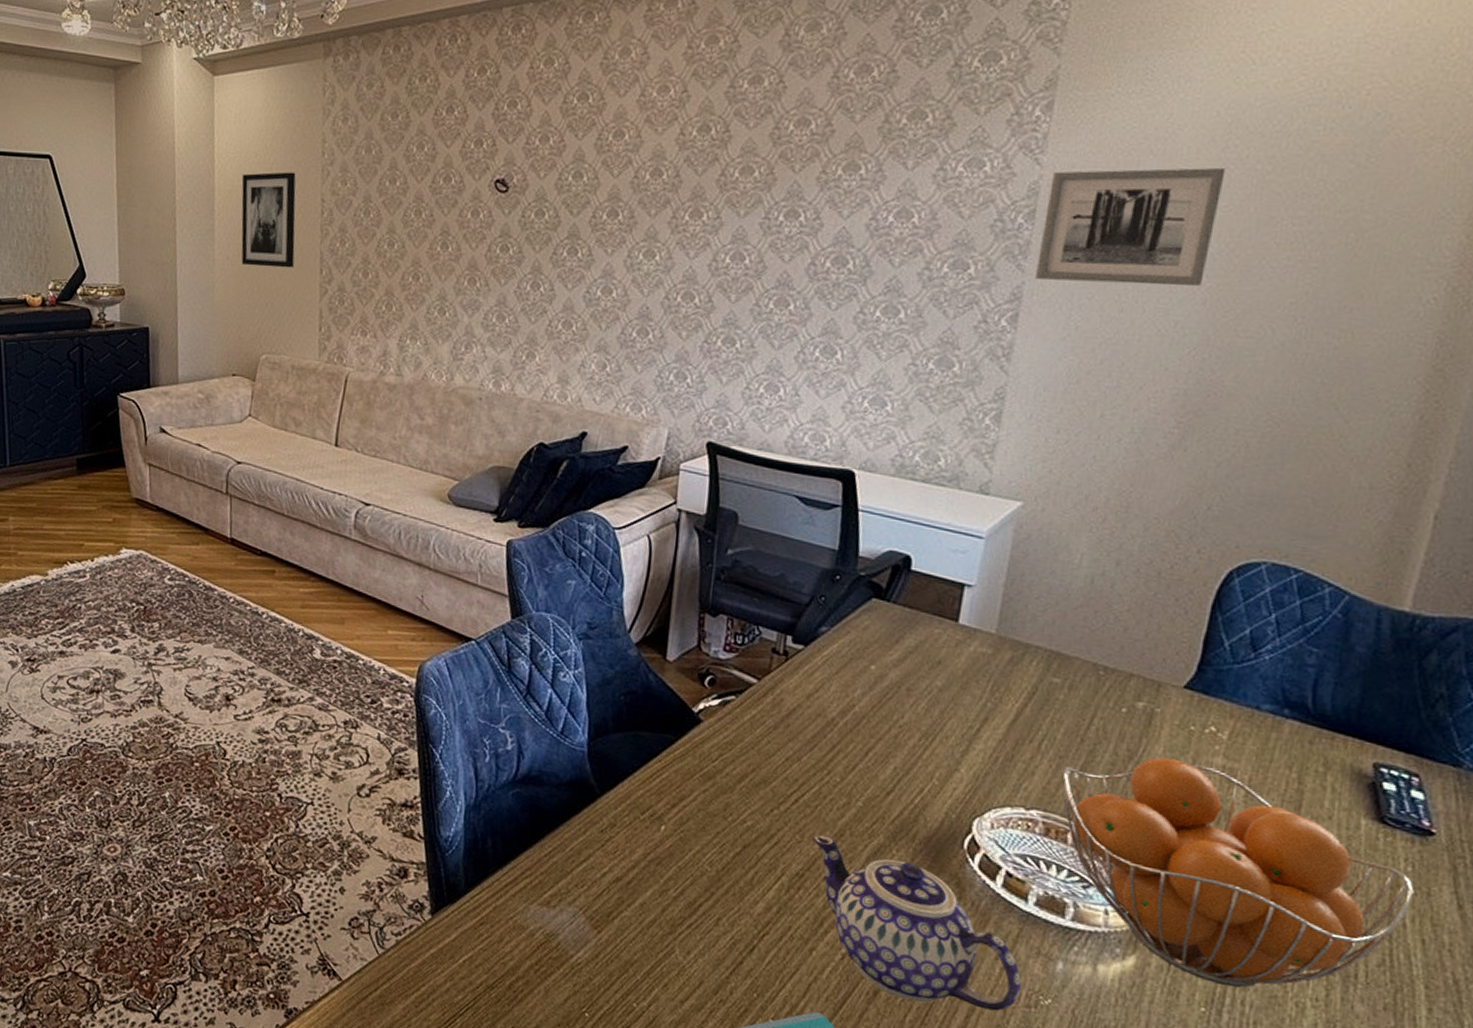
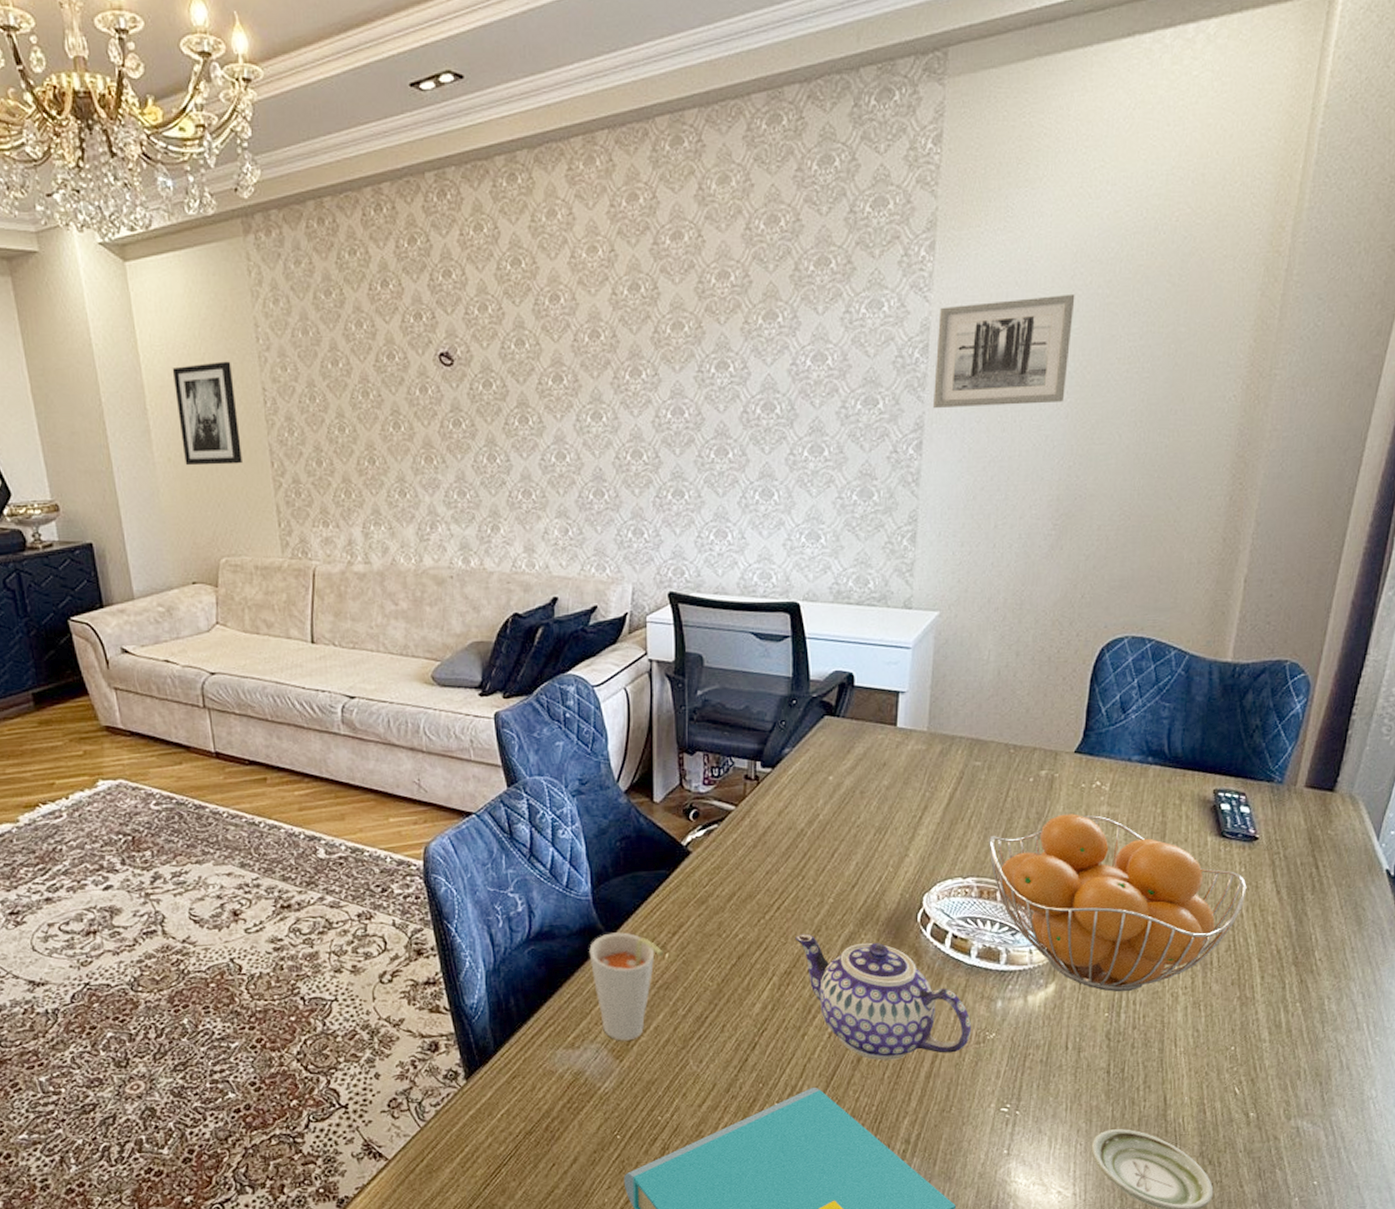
cup: none [577,791,659,912] -> present [589,932,663,1041]

